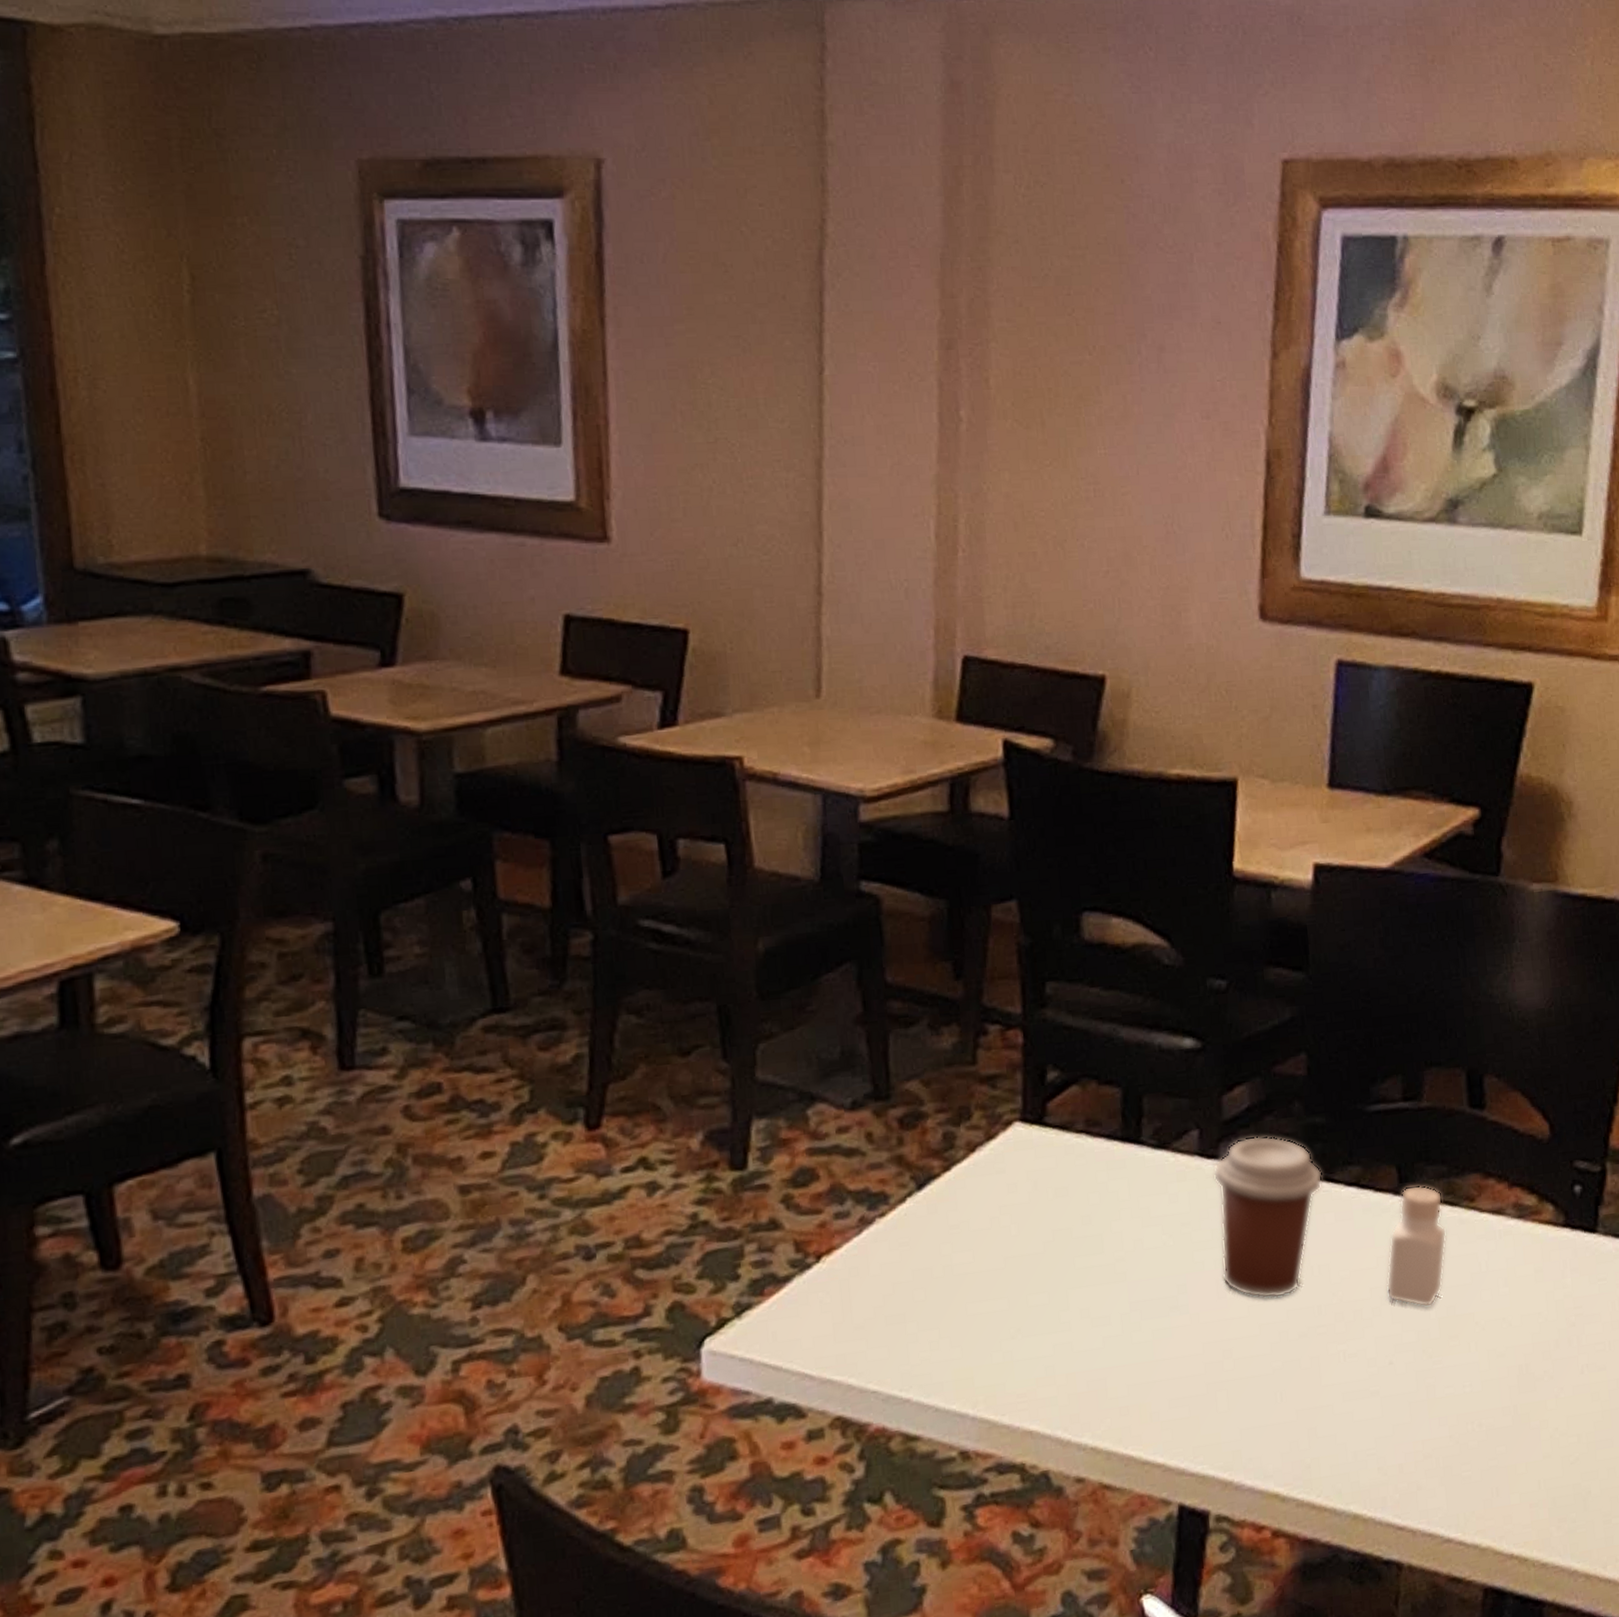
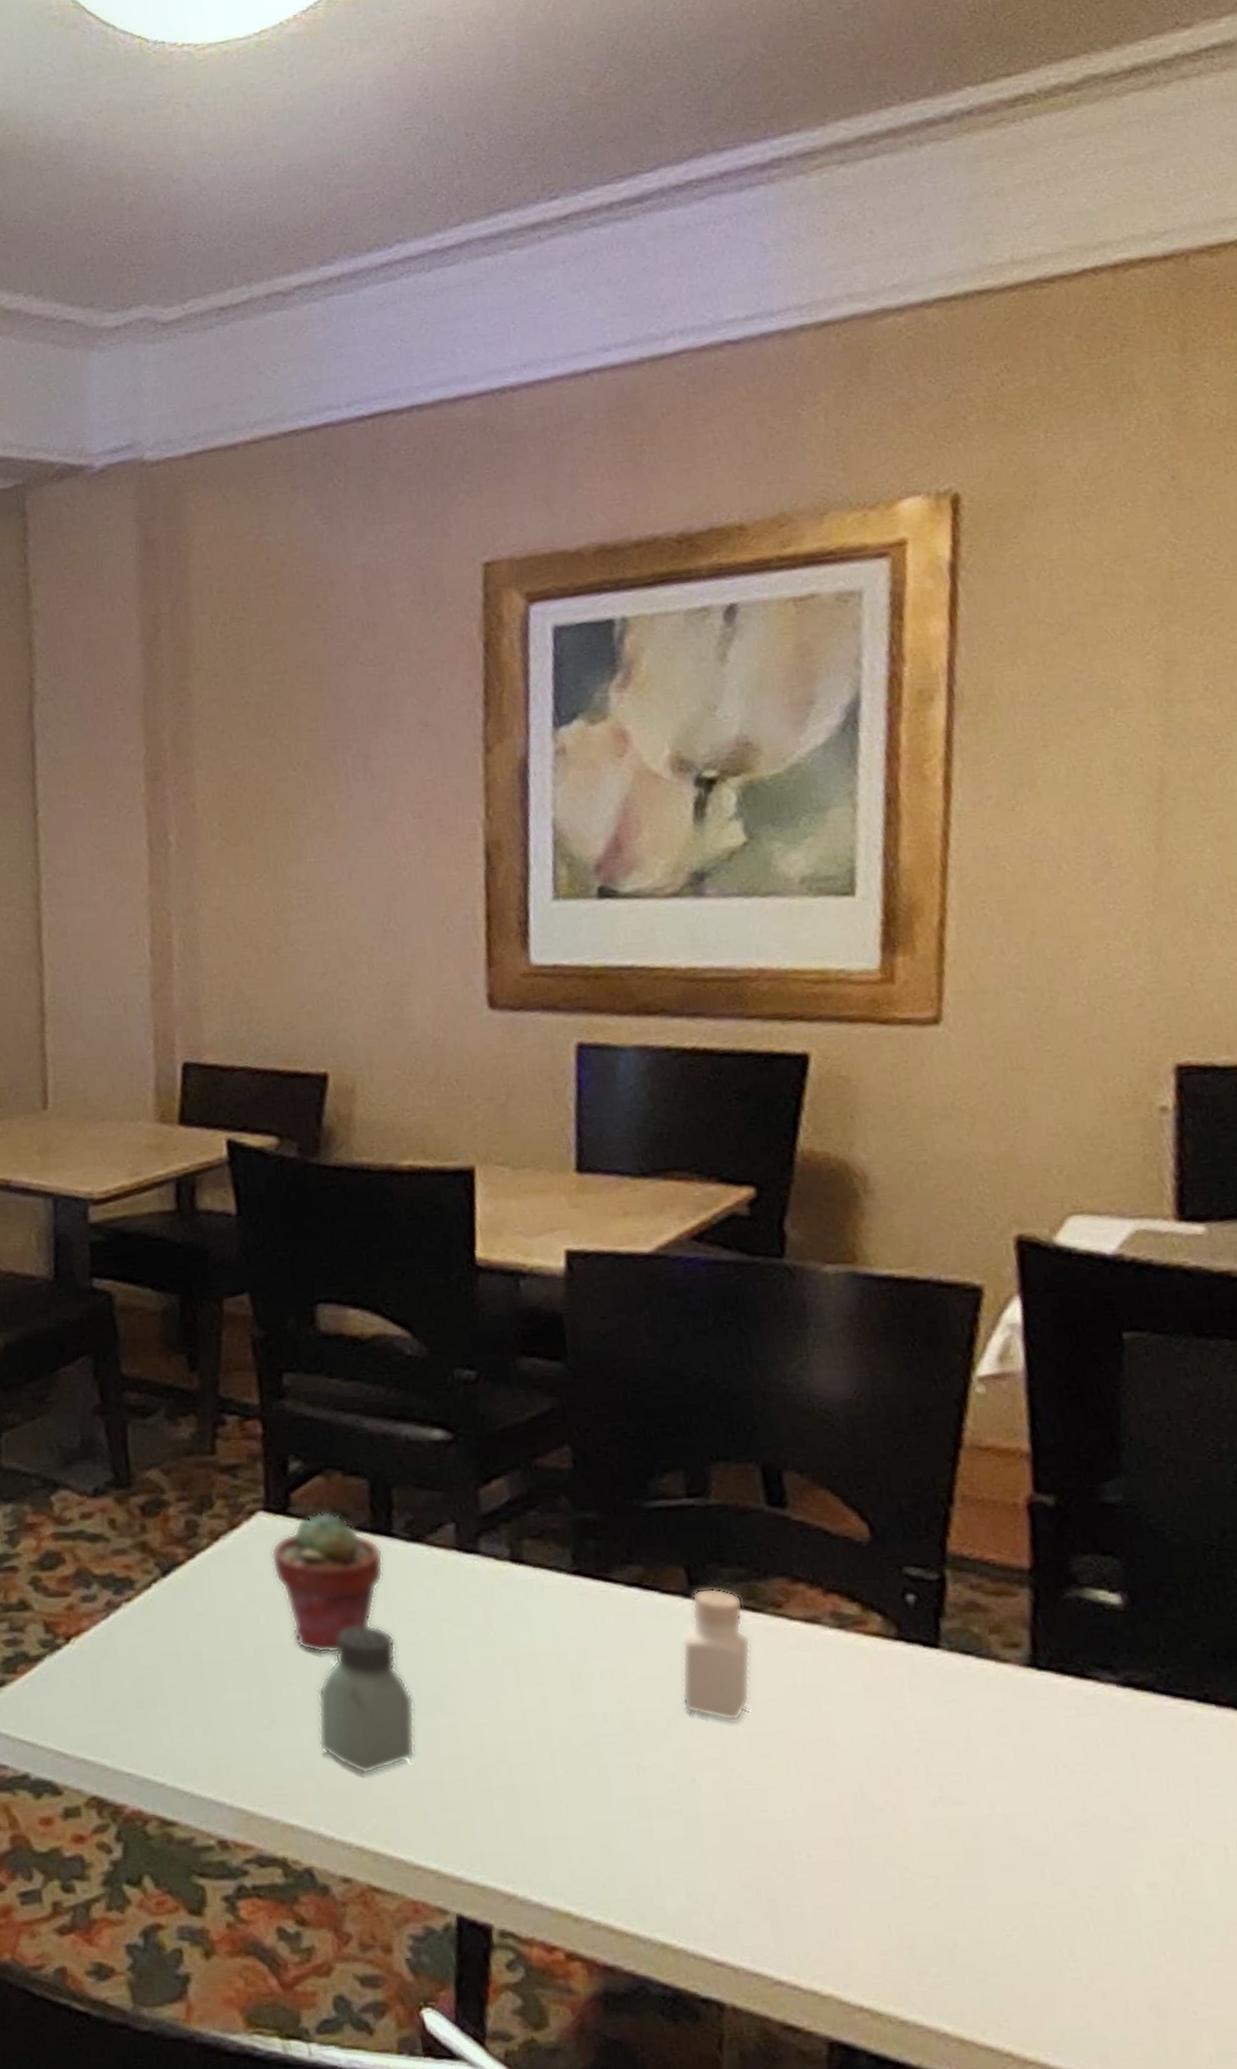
potted succulent: none [1025,1120,1132,1262] -> present [271,1511,384,1654]
saltshaker: none [1061,1230,1152,1377] -> present [317,1624,415,1775]
coffee cup: present [1213,1135,1323,1299] -> none [474,1531,599,1703]

